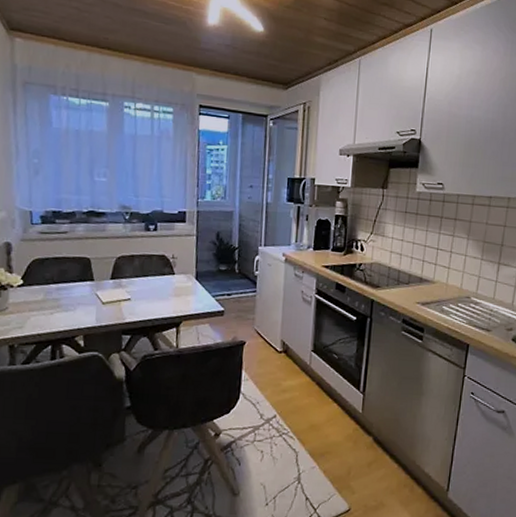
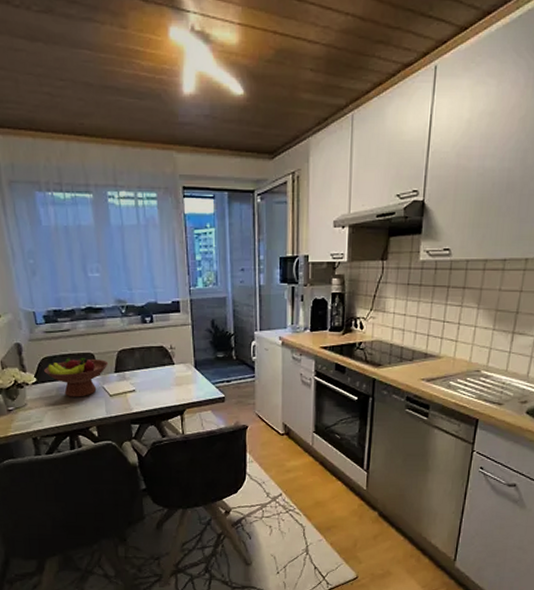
fruit bowl: none [33,261,105,304] -> present [44,357,109,397]

